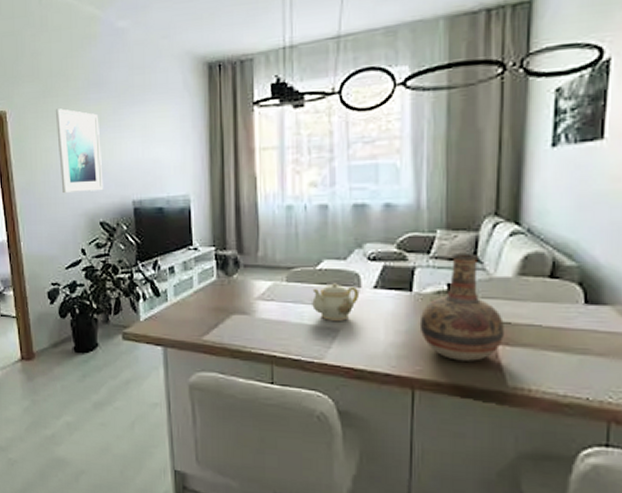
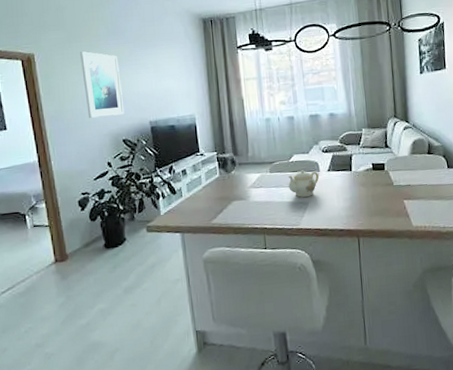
vase: present [419,254,505,361] -> none [358,143,408,214]

